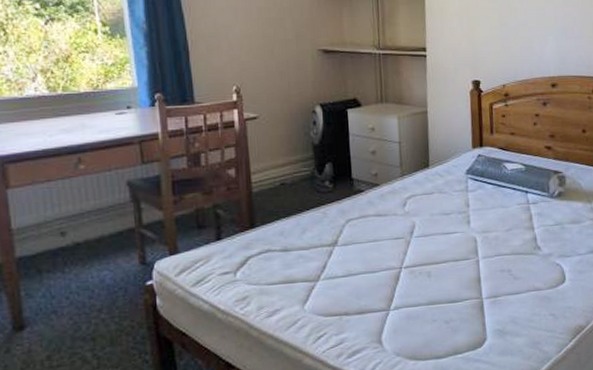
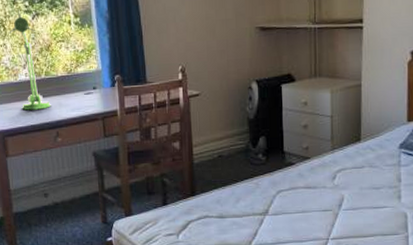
desk lamp: none [12,10,71,132] -> present [9,8,51,111]

